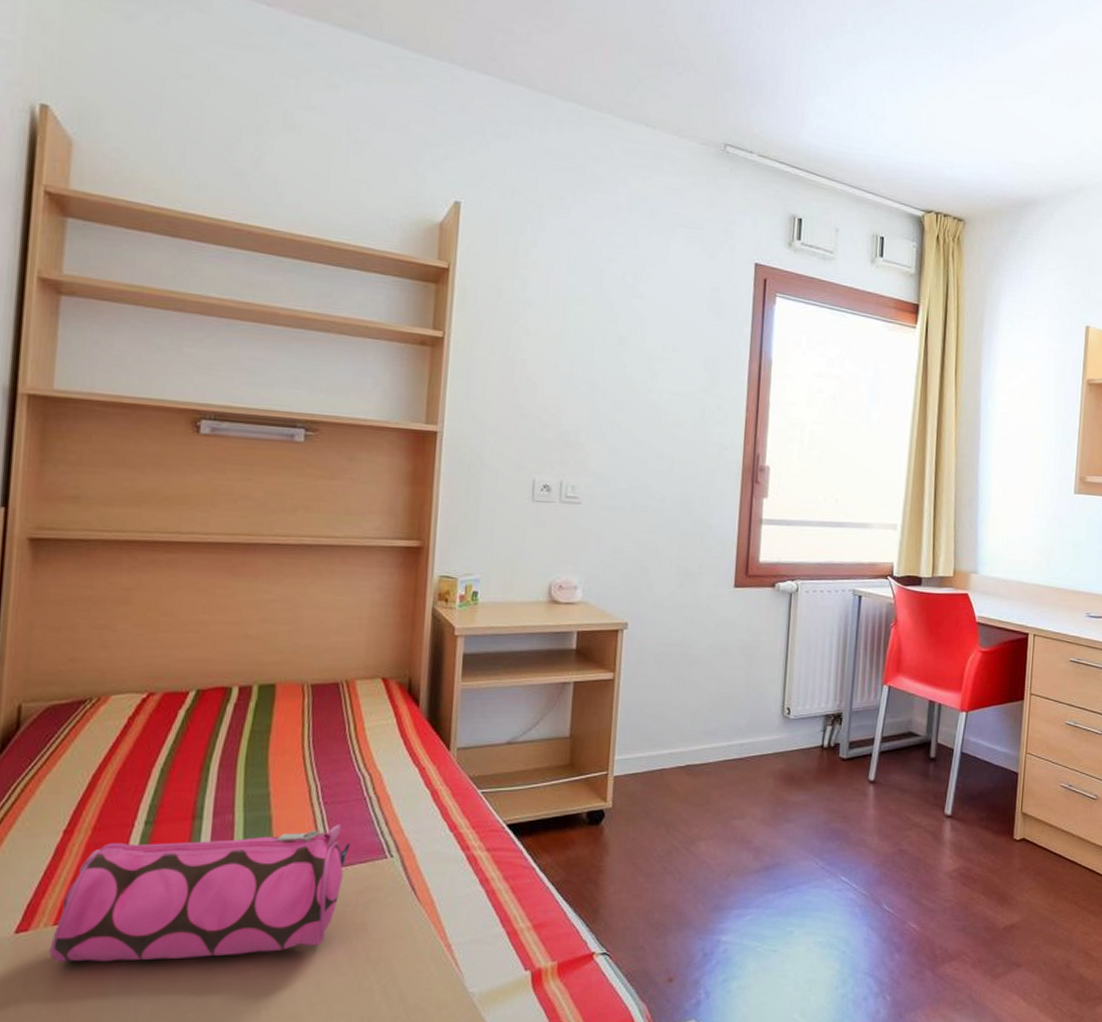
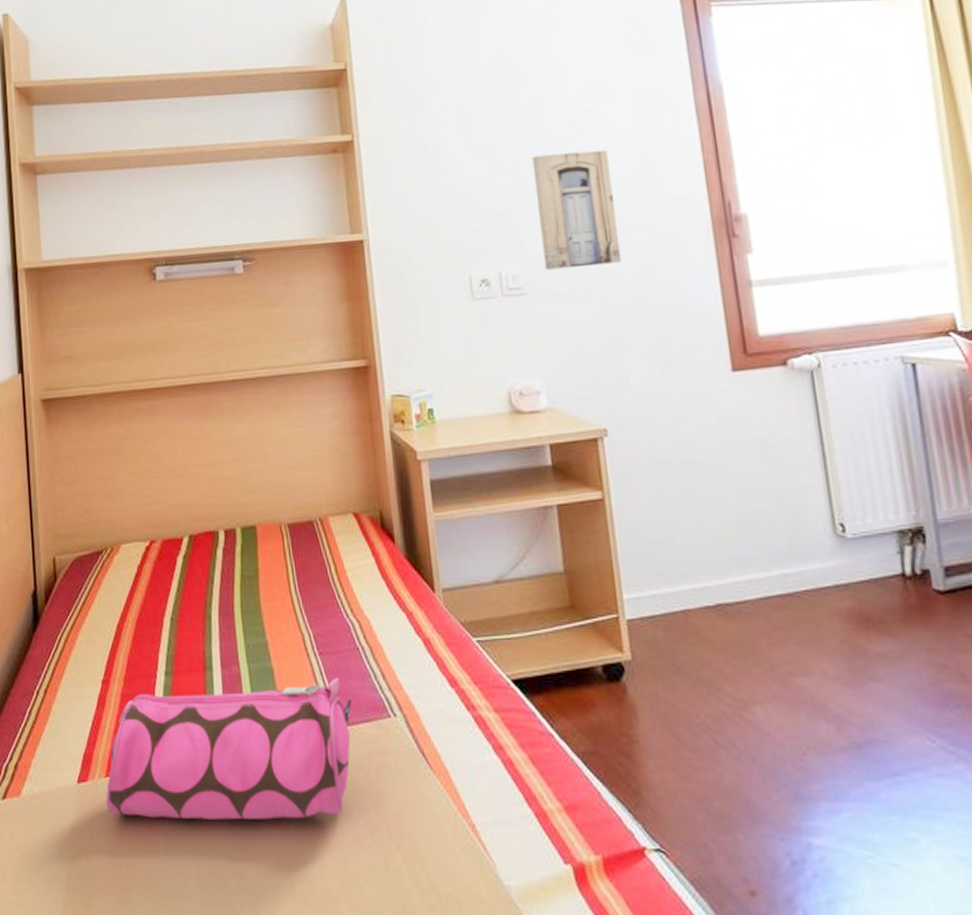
wall art: none [601,386,672,489] -> present [531,149,622,270]

